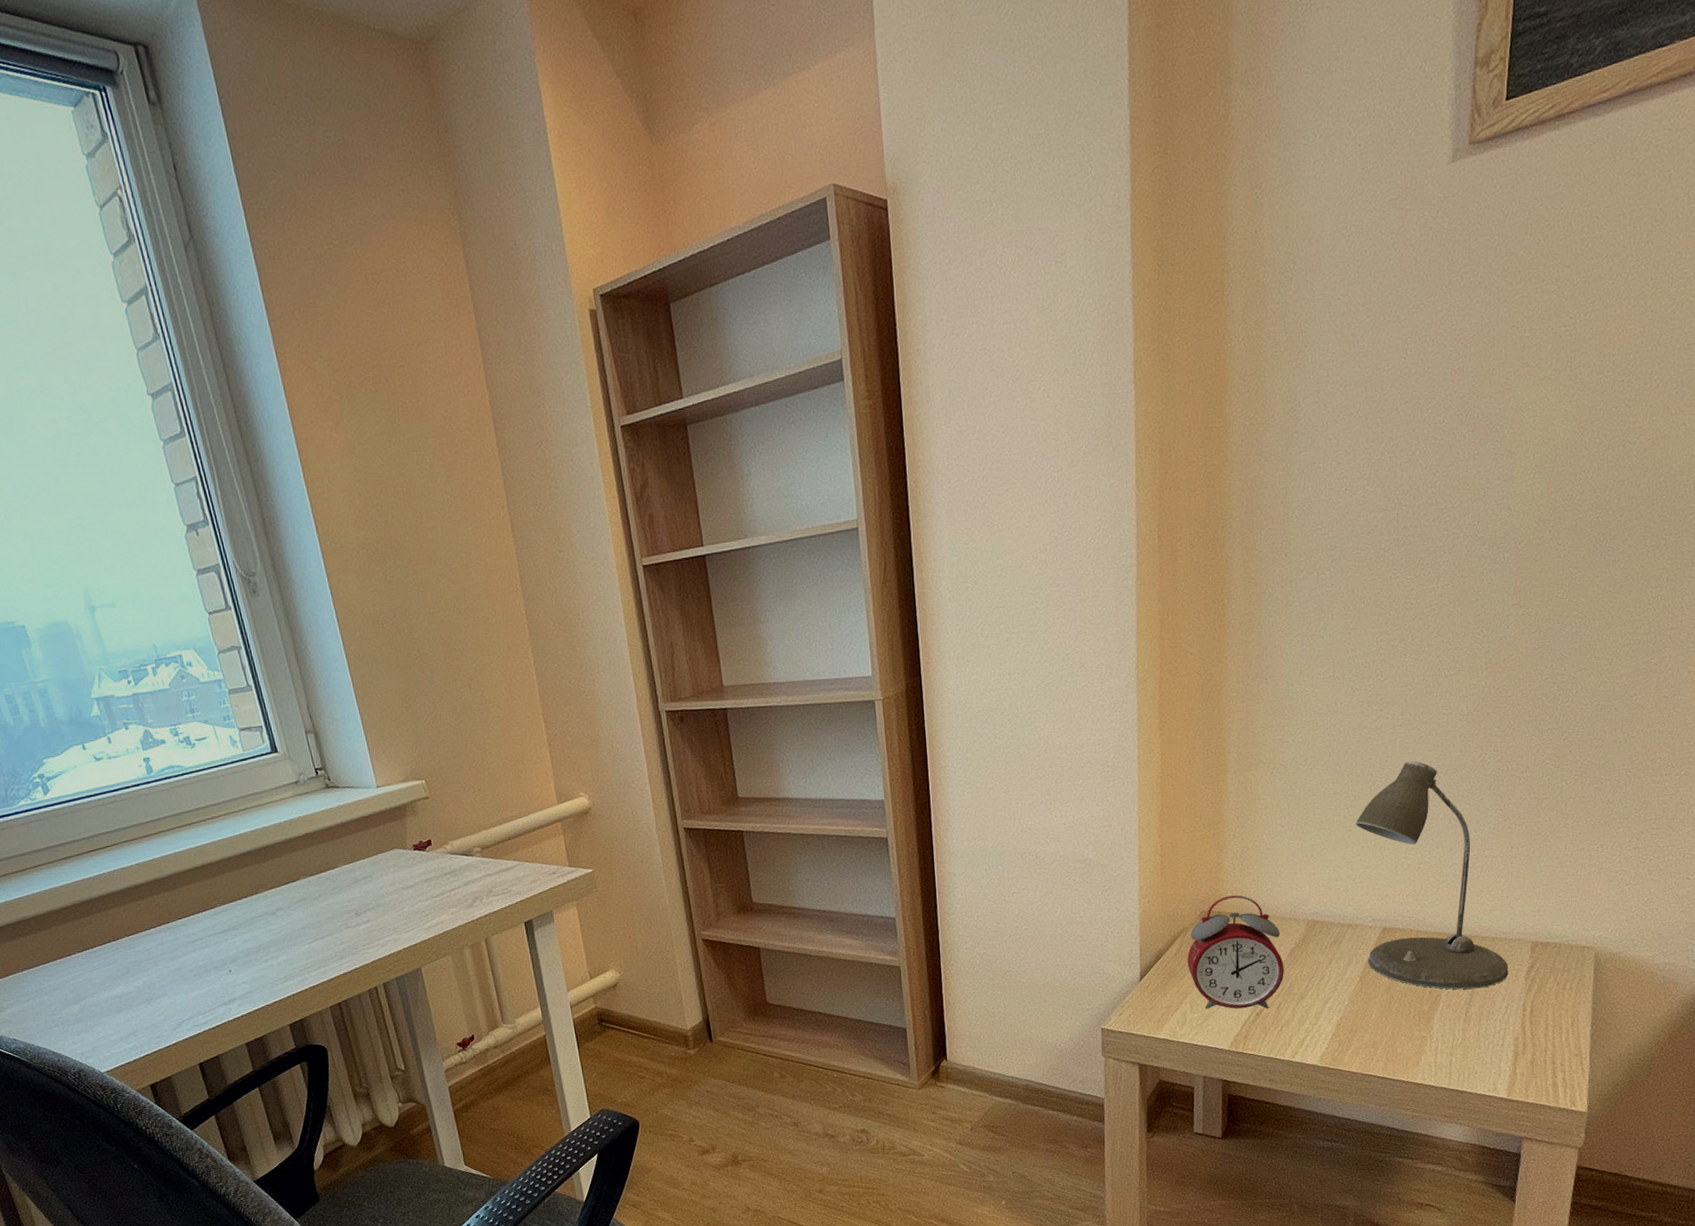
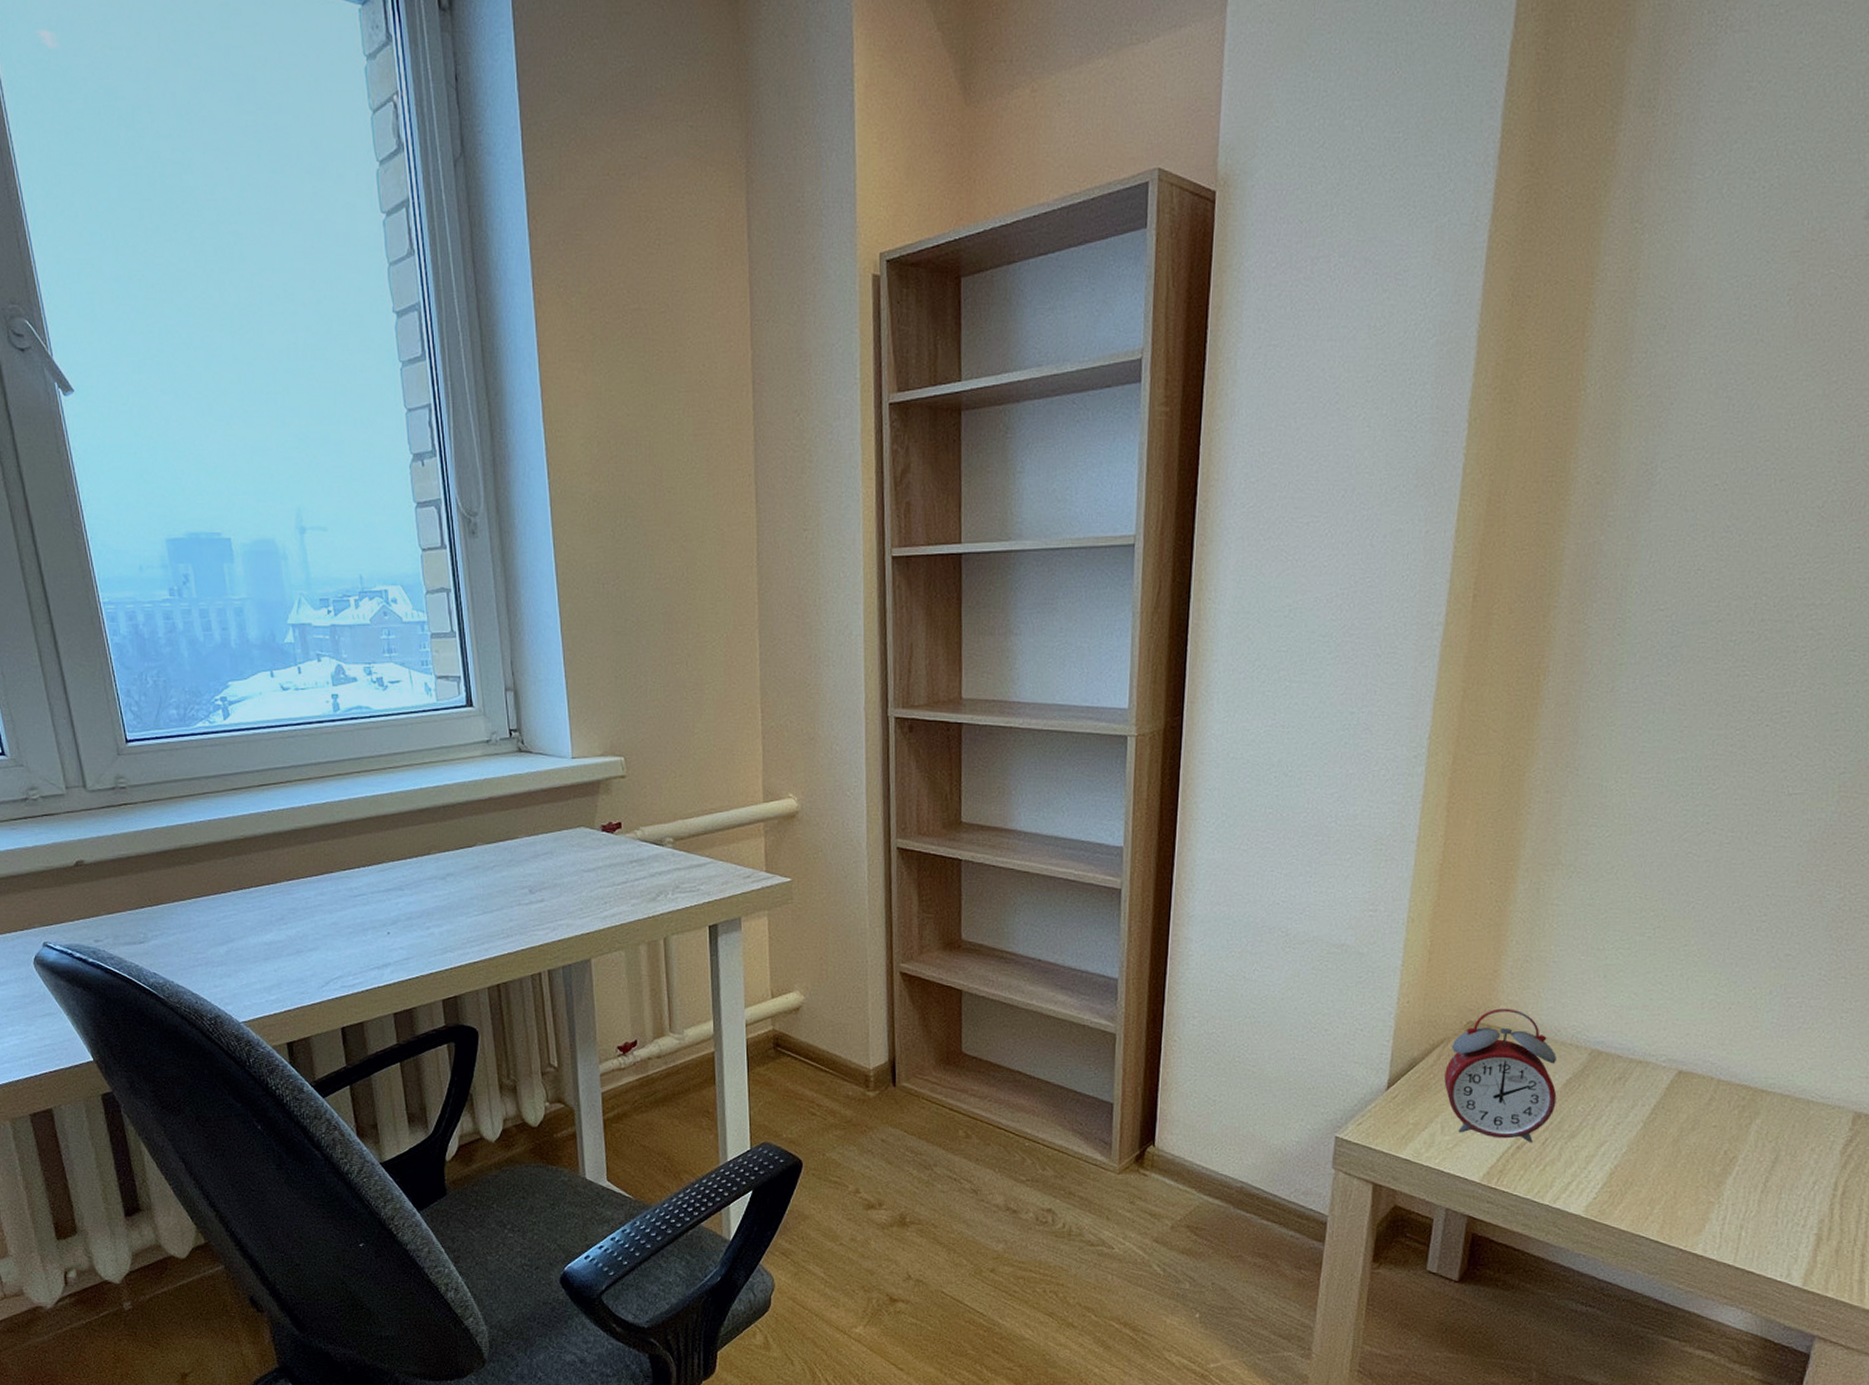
desk lamp: present [1355,761,1509,990] -> none [1656,886,1823,1156]

